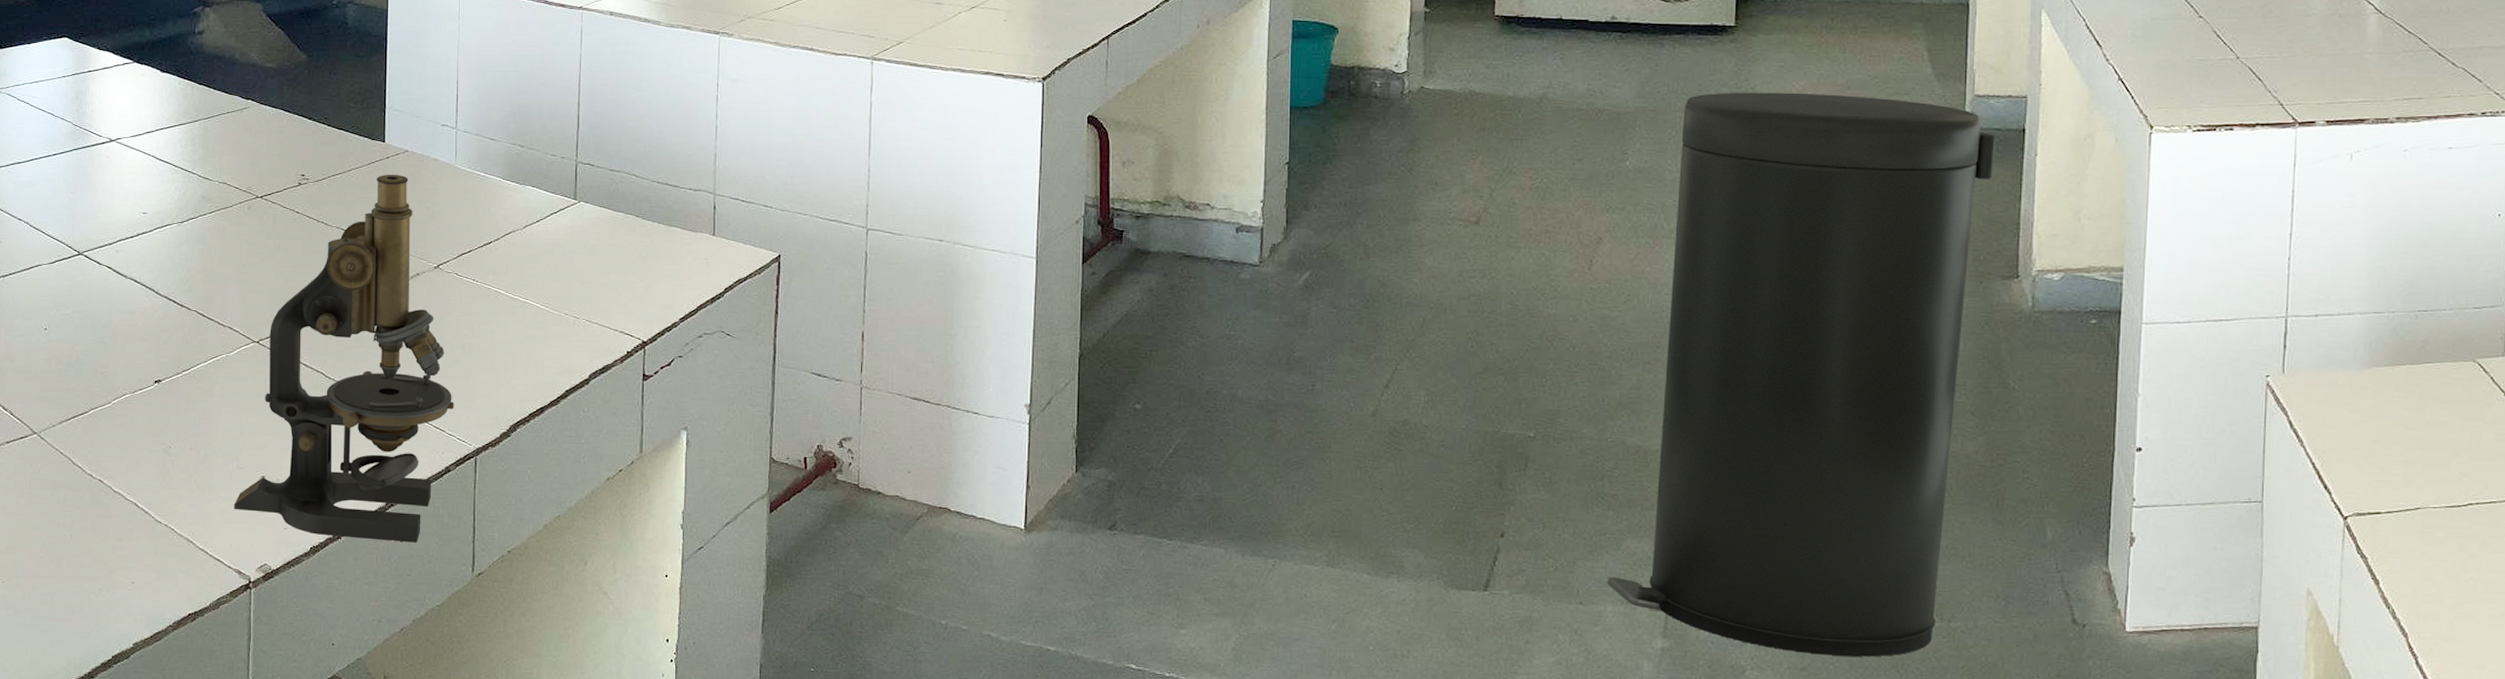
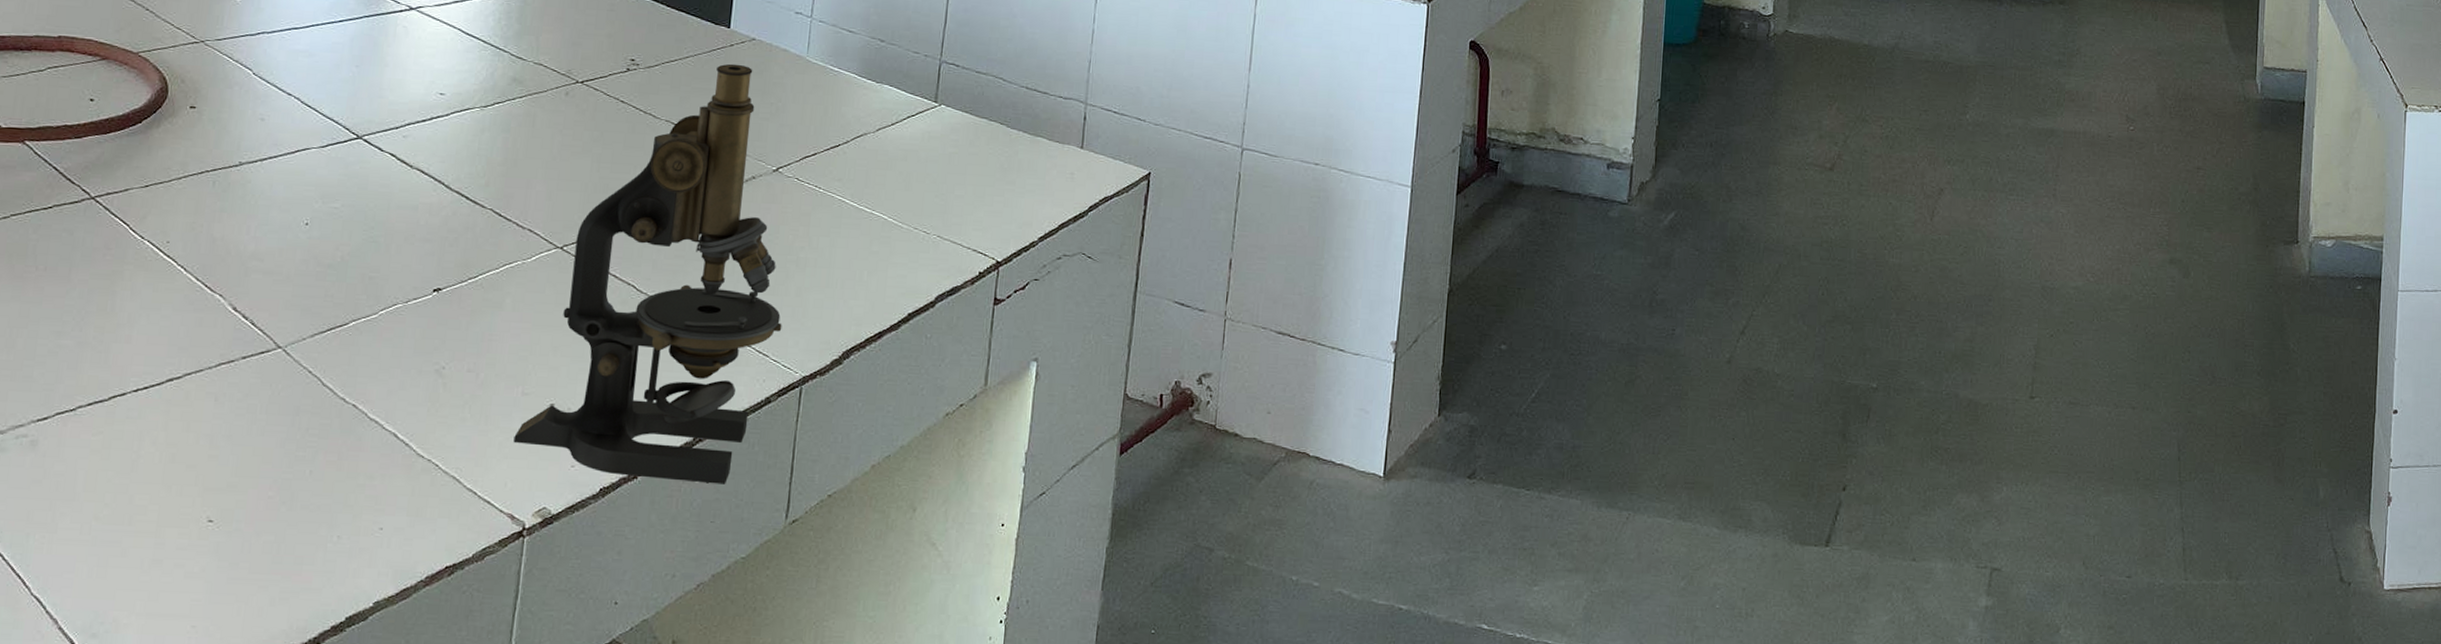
pedal bin: present [1607,92,1997,657] -> none [1938,52,2281,615]

